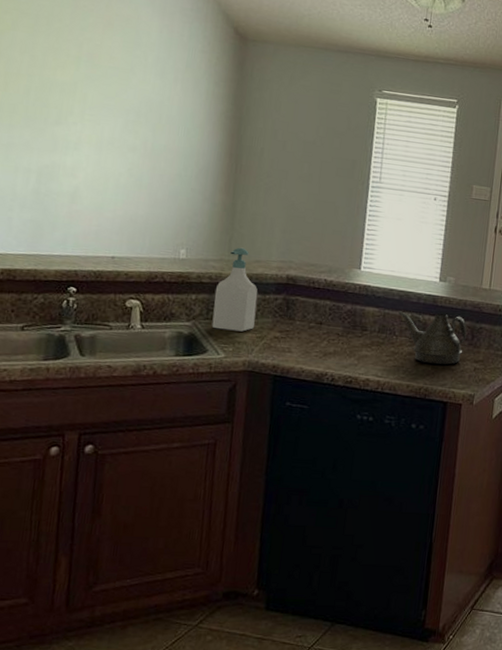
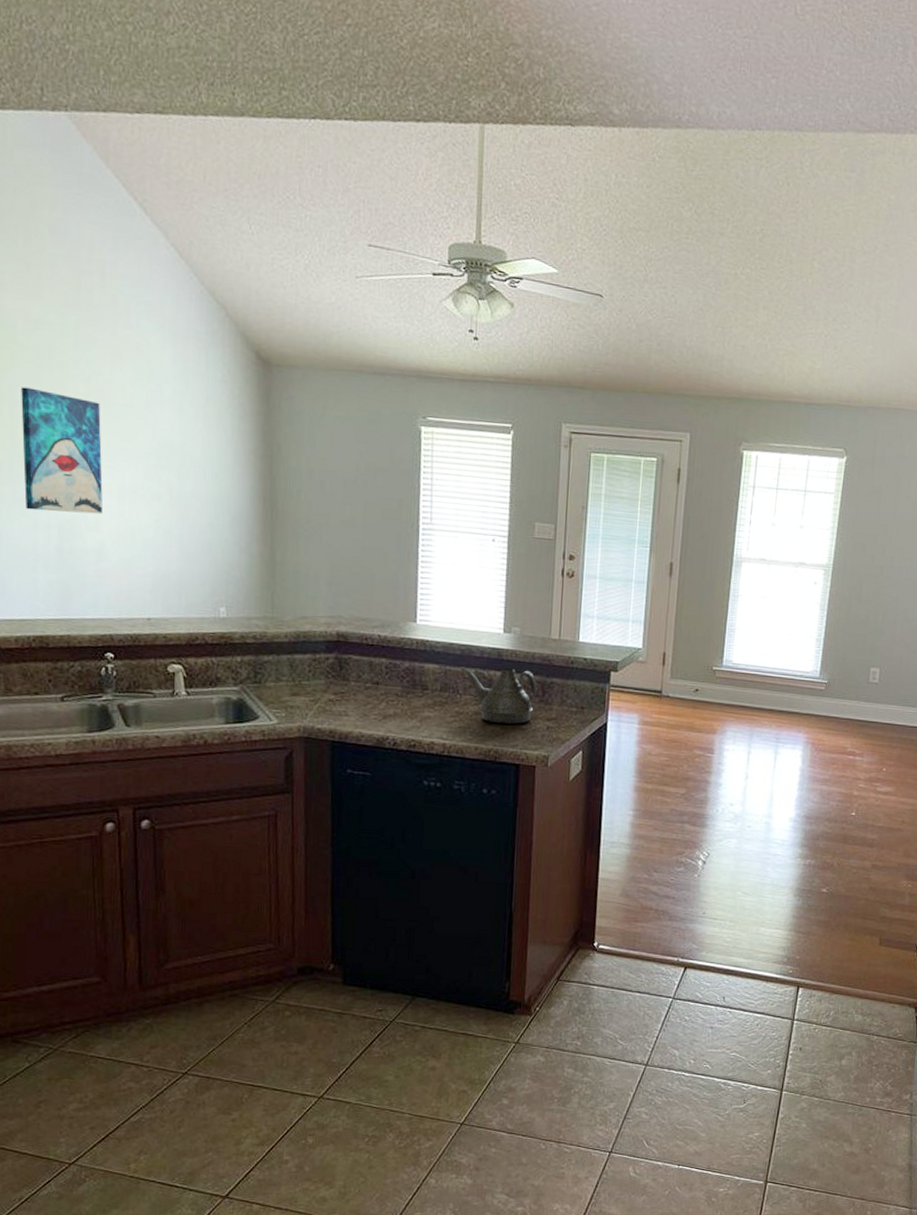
wall art: none [9,47,89,162] -> present [21,387,104,515]
soap bottle: present [211,247,258,332] -> none [261,602,308,695]

